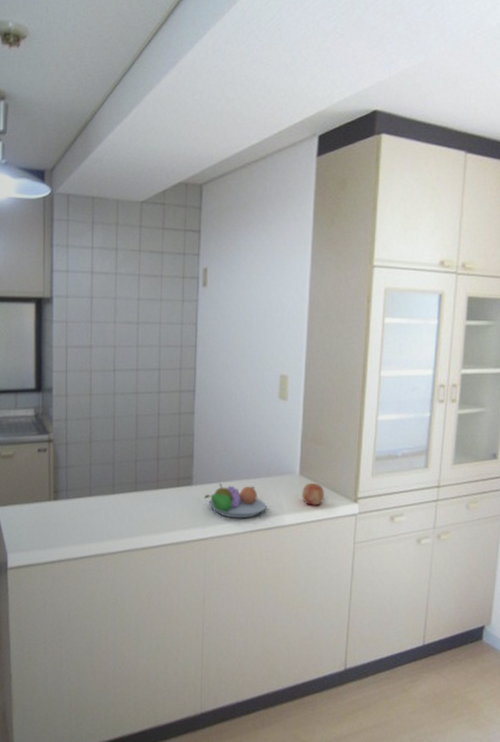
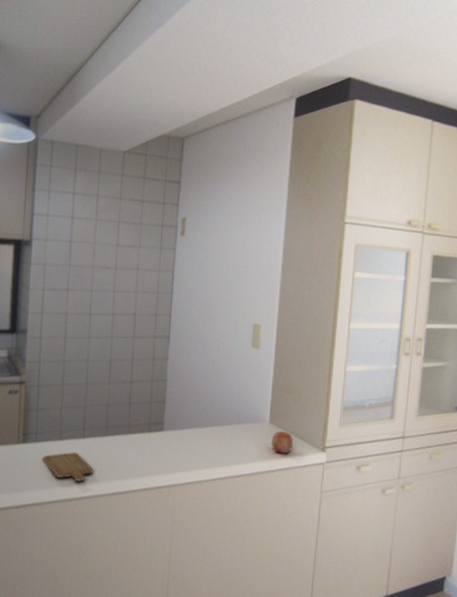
chopping board: none [73,508,124,537] -> present [42,452,93,482]
fruit bowl: present [204,483,266,519] -> none [174,429,236,466]

